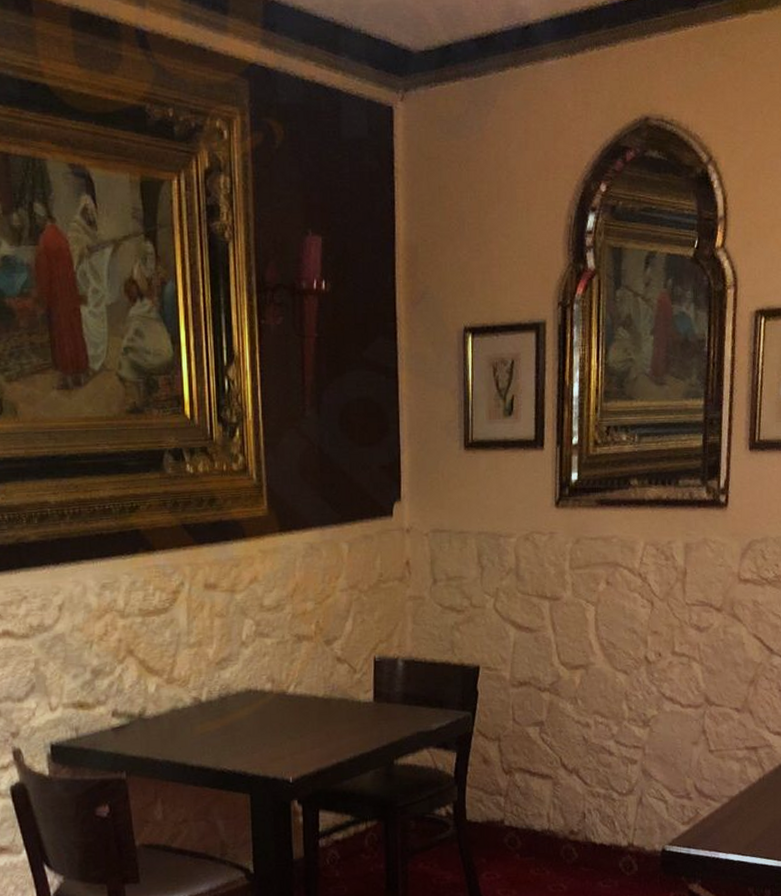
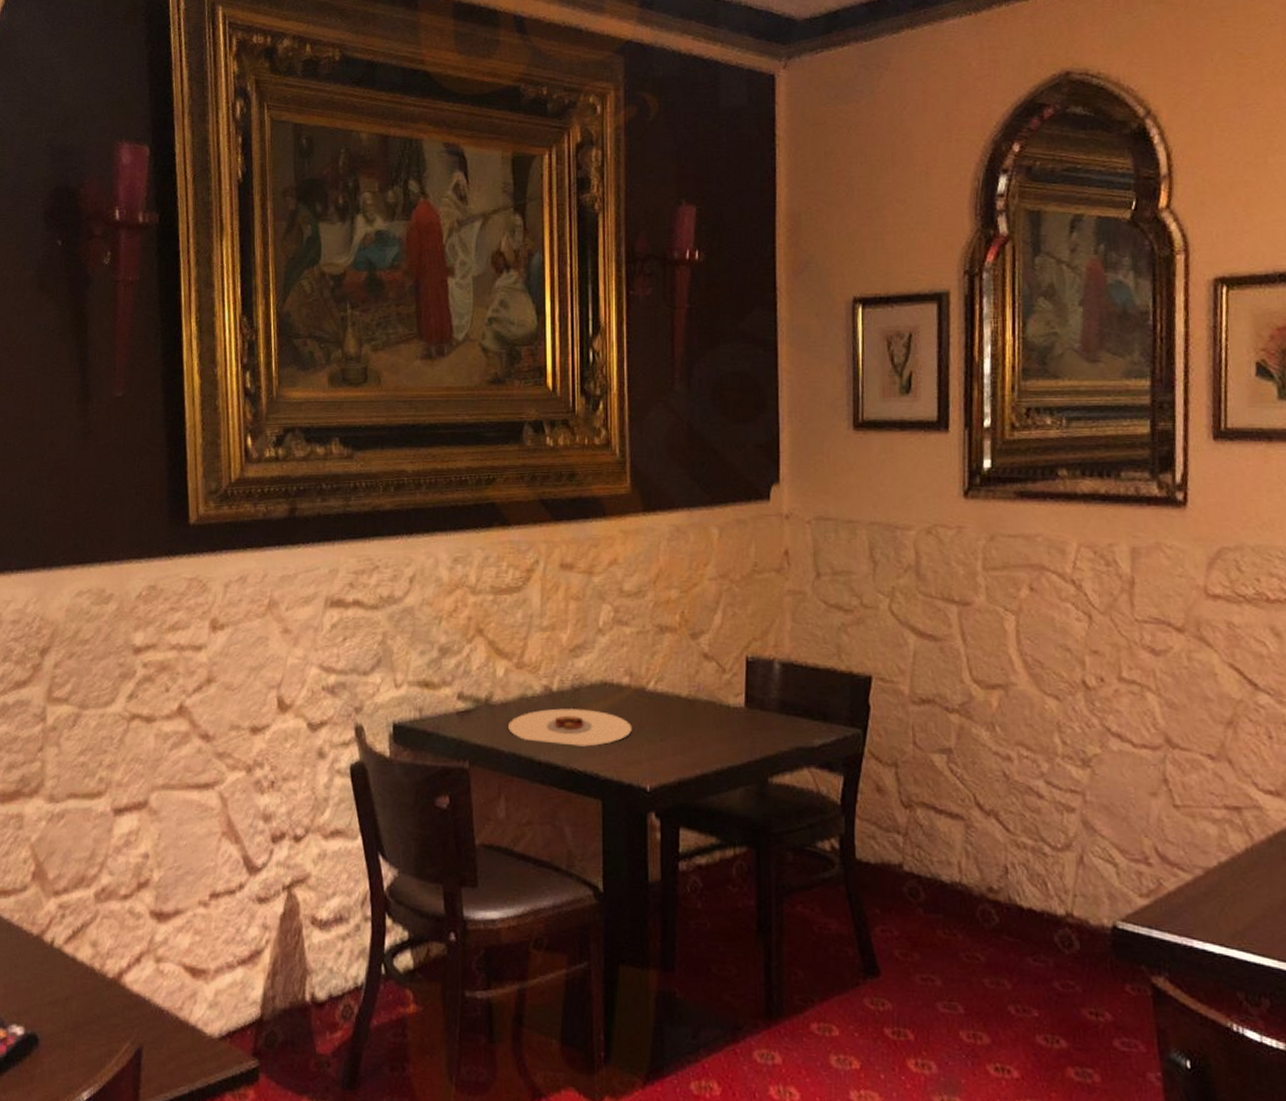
plate: none [161,715,275,749] -> present [508,708,632,747]

